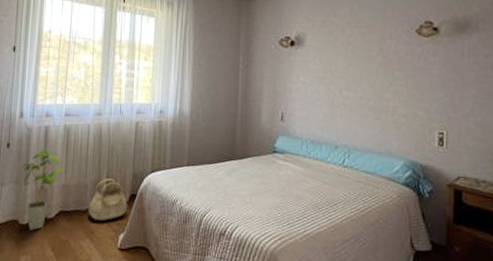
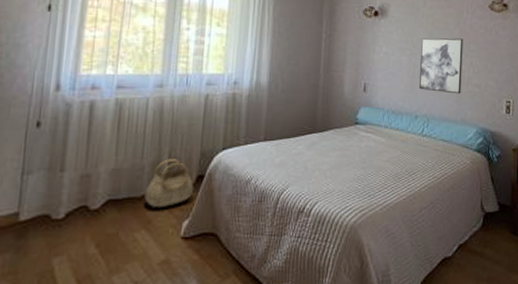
house plant: present [21,150,65,231] -> none [56,129,115,226]
wall art: none [339,65,387,125] -> present [419,38,464,94]

